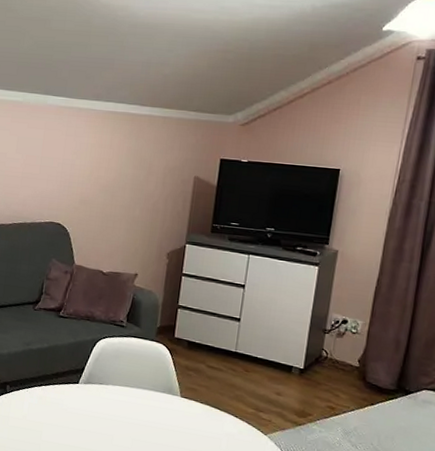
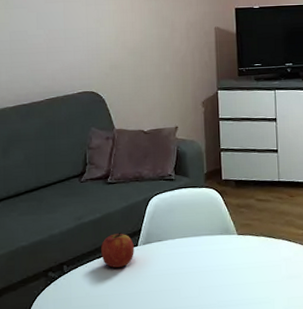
apple: none [43,366,75,400] -> present [101,232,134,268]

